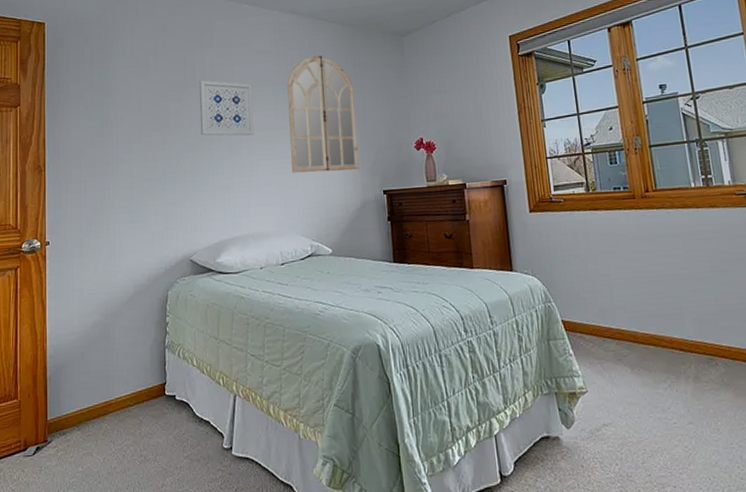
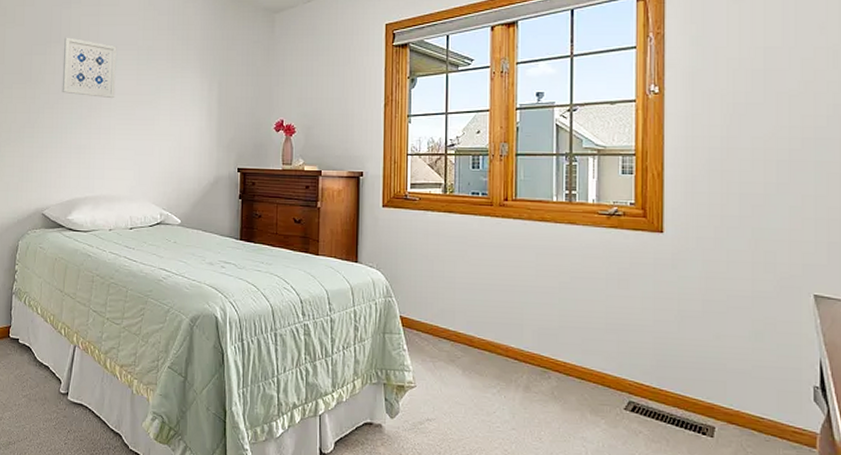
home mirror: present [287,55,360,173] -> none [148,23,219,145]

